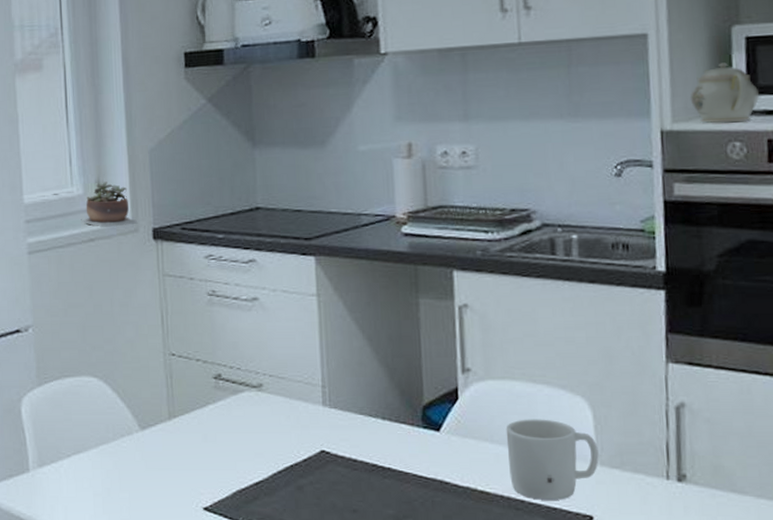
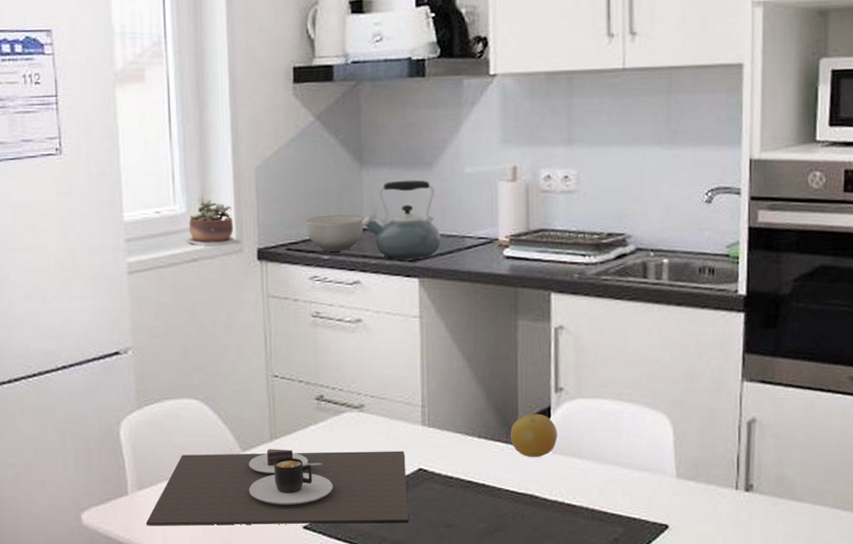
place setting: none [46,428,312,507] -> present [145,449,408,525]
bowl: none [199,194,259,231] -> present [305,214,365,252]
kettle: none [255,158,337,238] -> present [362,180,441,259]
fruit: none [416,395,467,441] -> present [511,413,558,457]
mug: present [506,419,599,500] -> none [593,435,677,511]
teapot: present [689,62,760,123] -> none [778,94,841,153]

